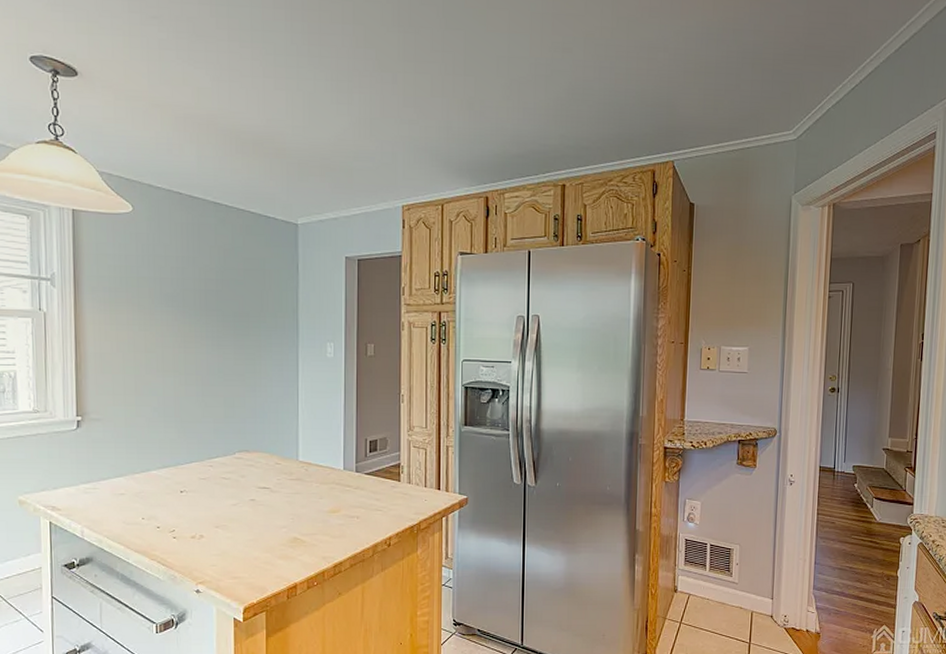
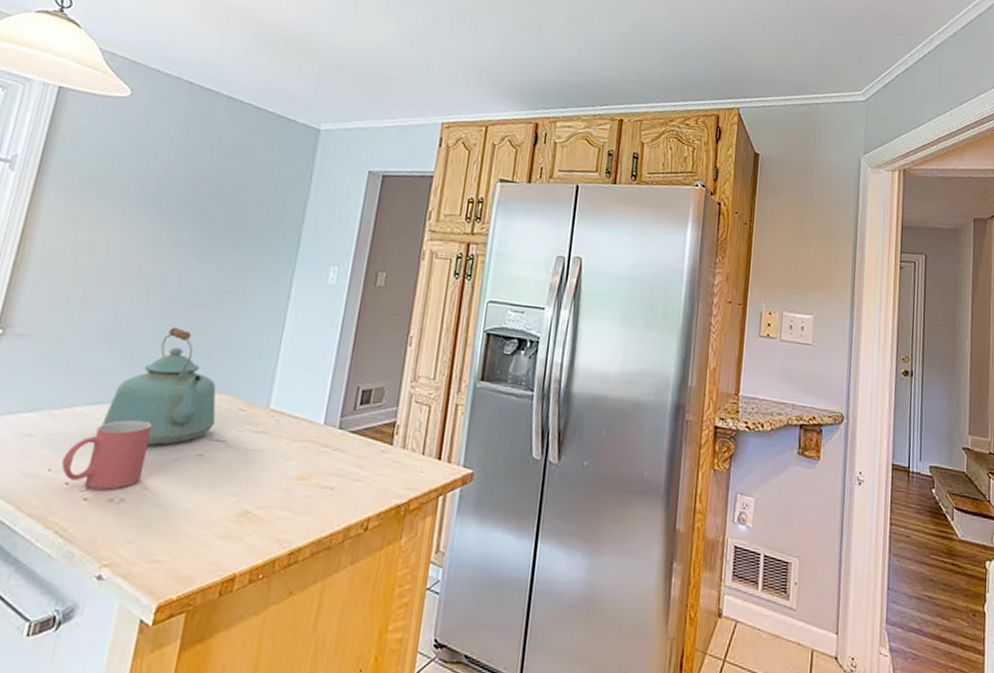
mug: none [151,477,213,530] -> present [61,419,153,490]
kettle: none [173,404,259,496] -> present [102,327,216,447]

